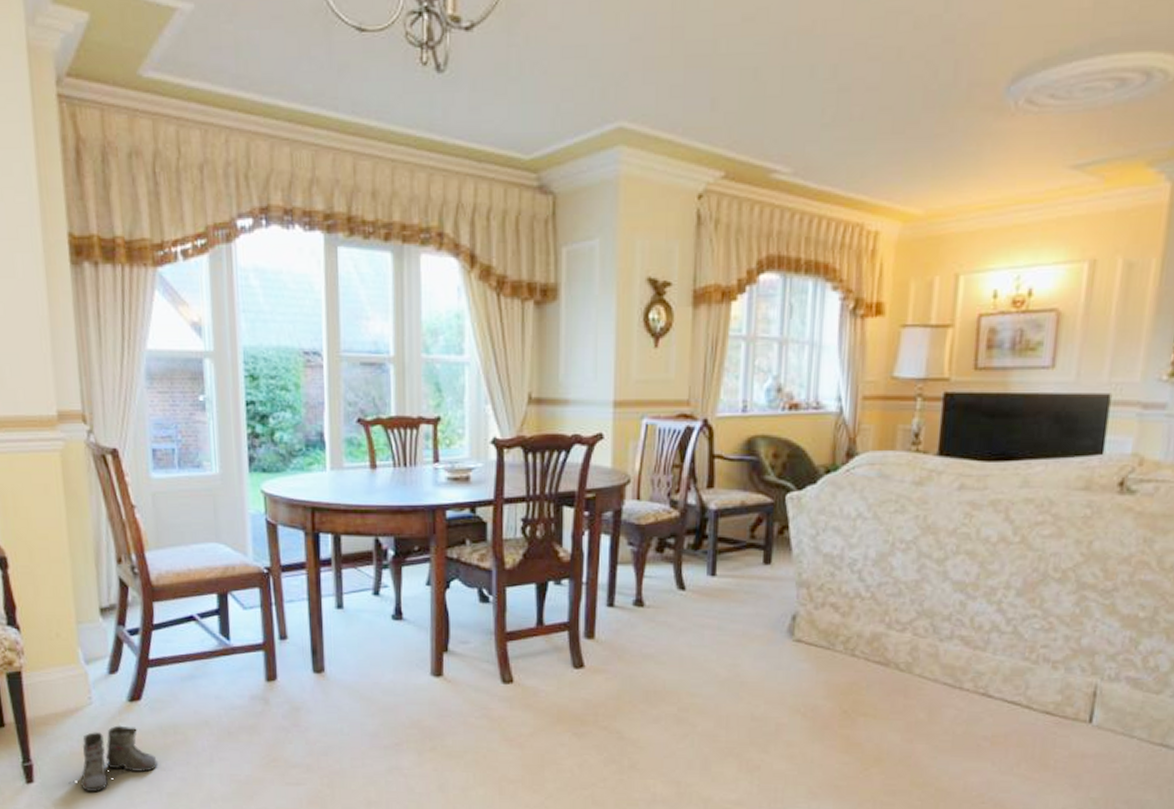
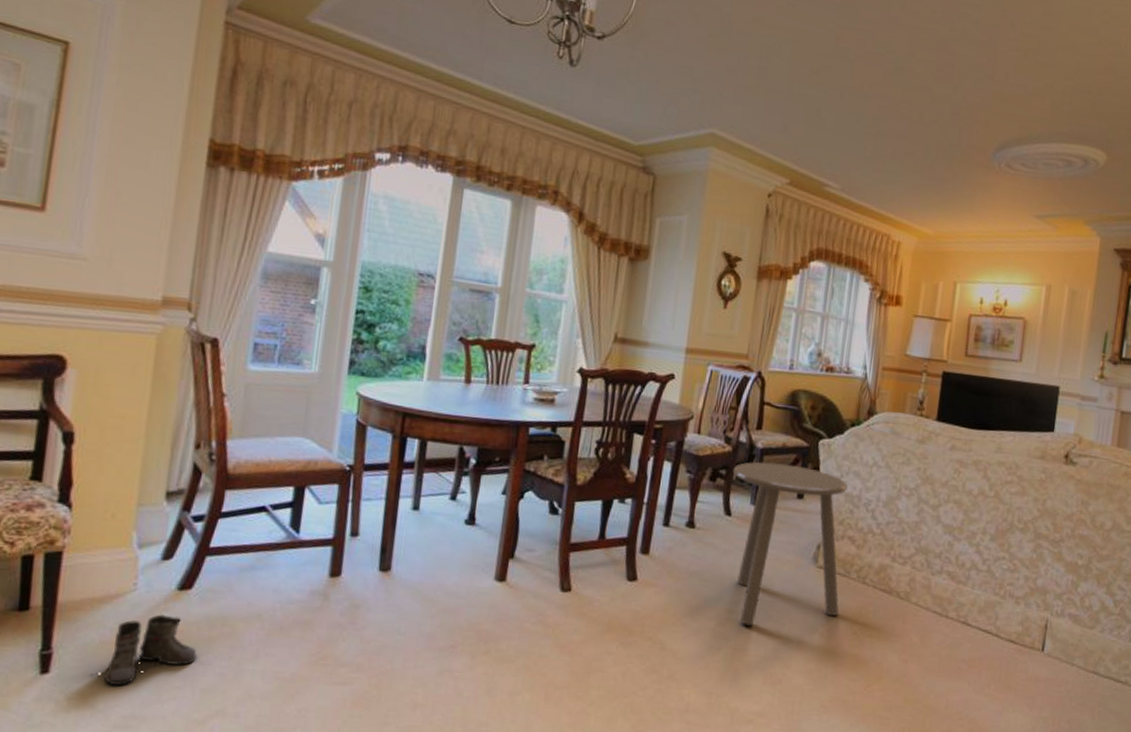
side table: none [683,525,825,709] -> present [733,462,847,626]

